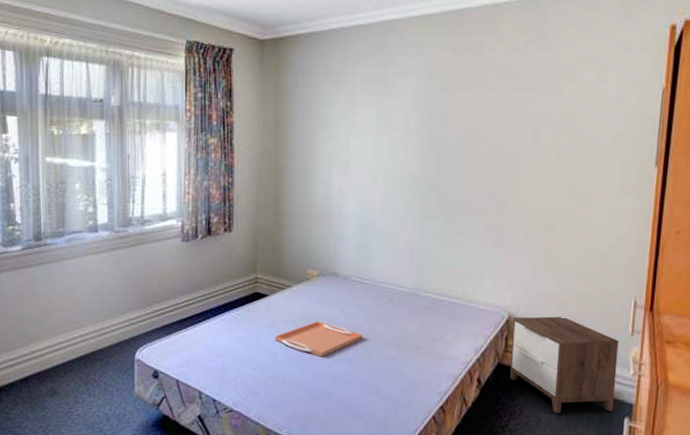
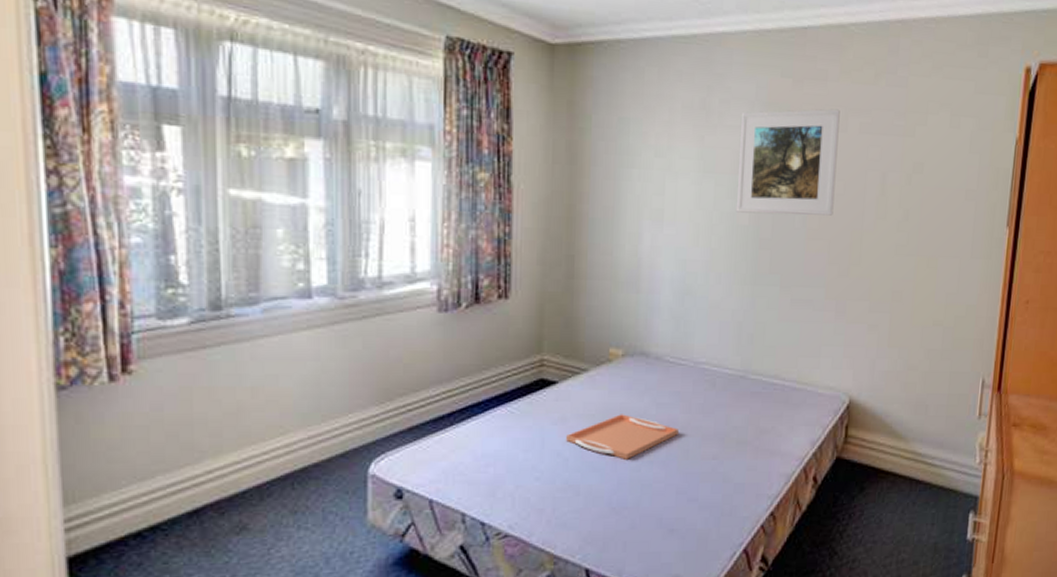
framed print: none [407,73,496,162] -> present [735,108,840,216]
nightstand: present [510,316,619,413] -> none [849,400,966,512]

